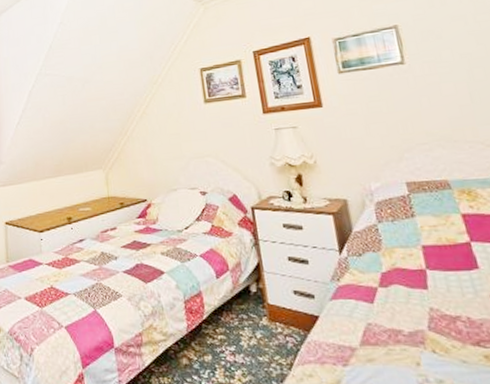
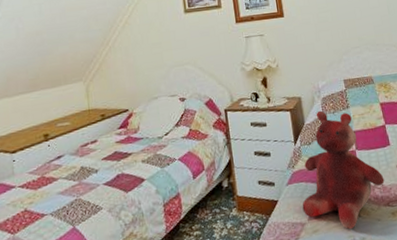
teddy bear: none [351,217,472,365] -> present [302,110,385,229]

